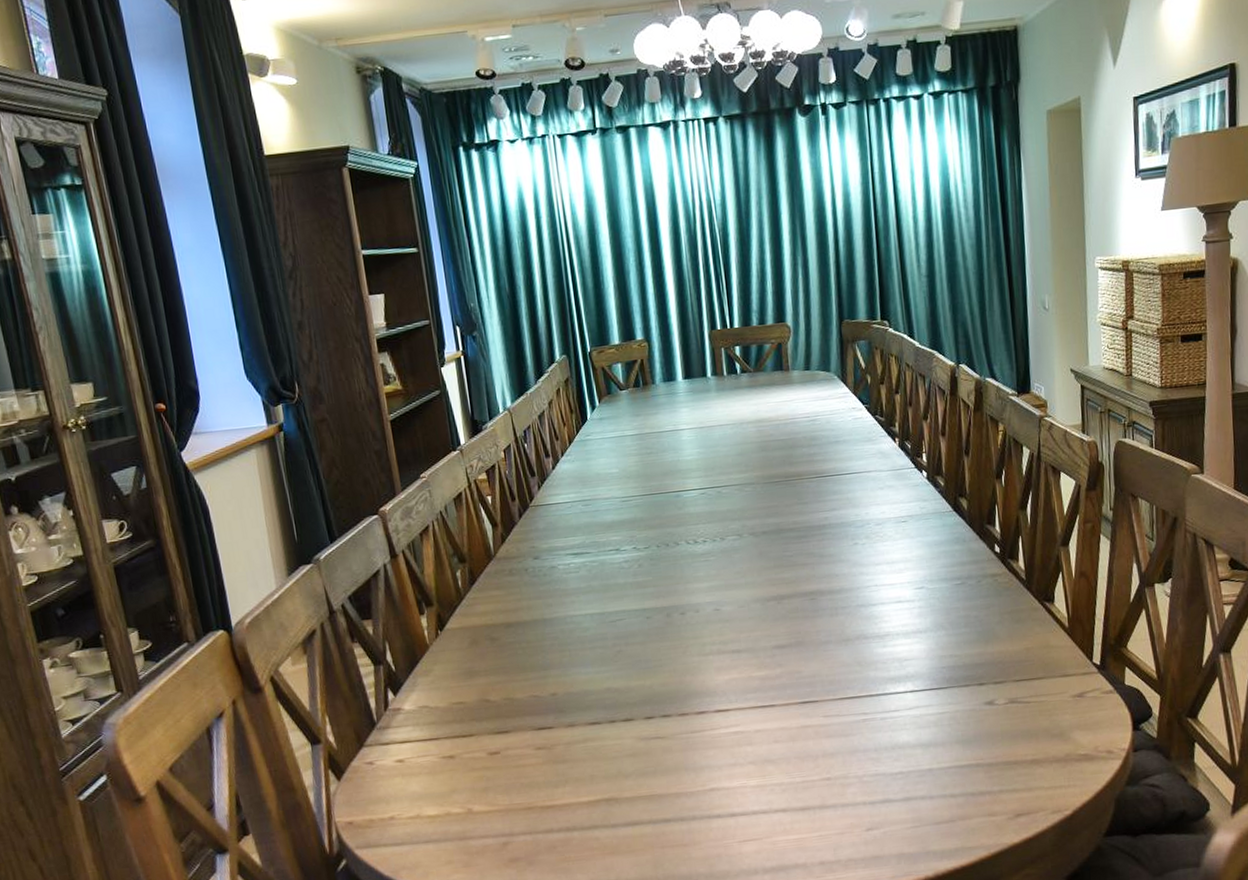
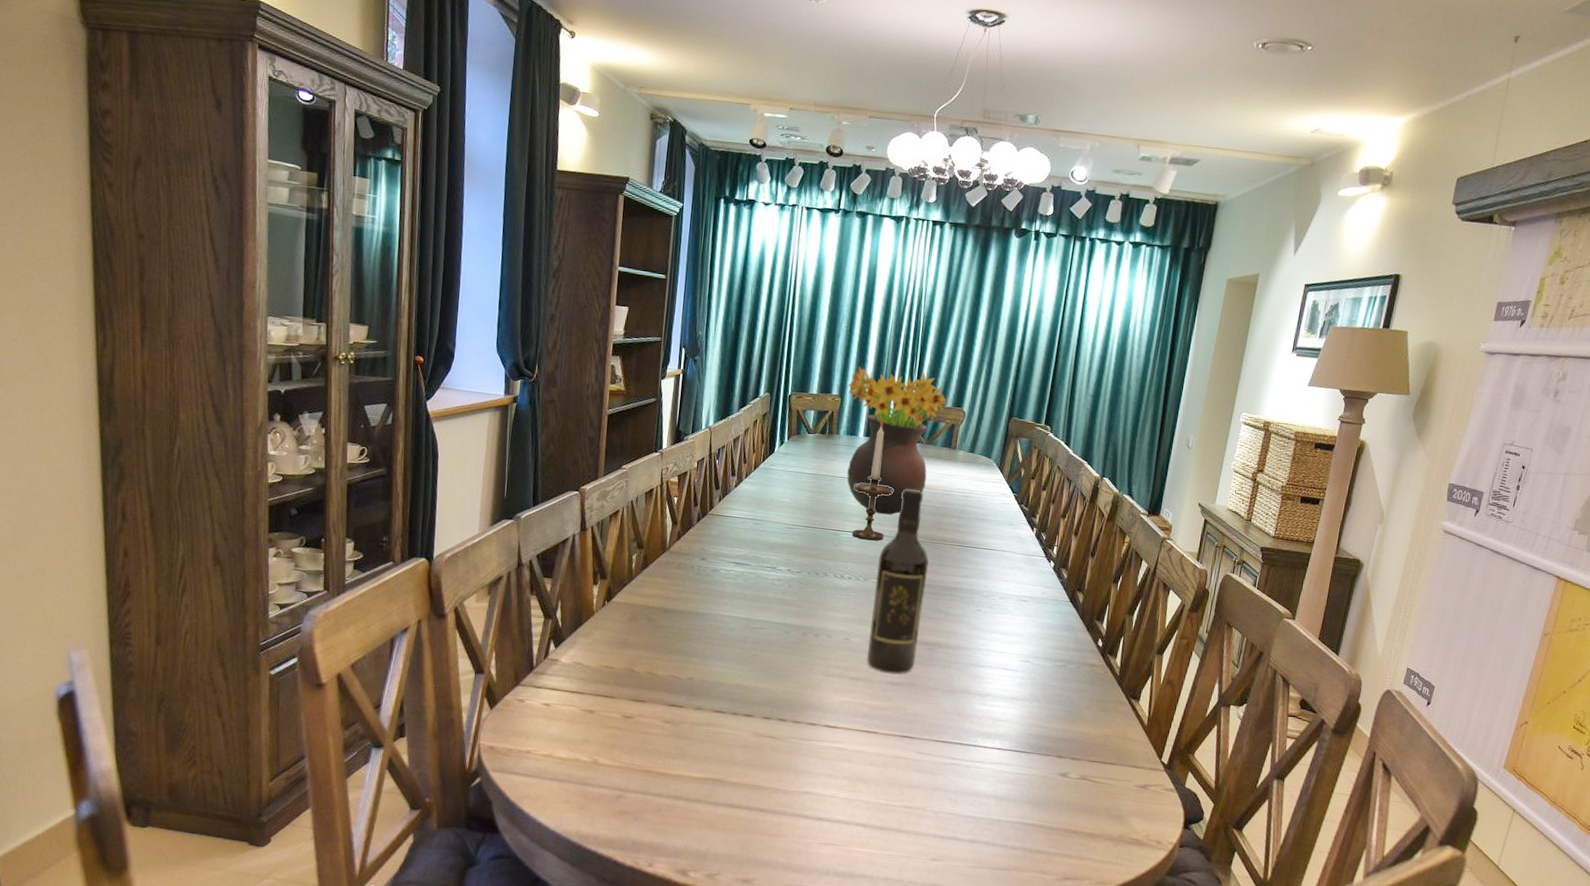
flower arrangement: none [651,292,768,462] -> present [847,366,947,515]
candlestick: none [686,352,732,495] -> present [851,416,893,541]
wine bottle: none [731,425,799,637] -> present [867,488,929,673]

